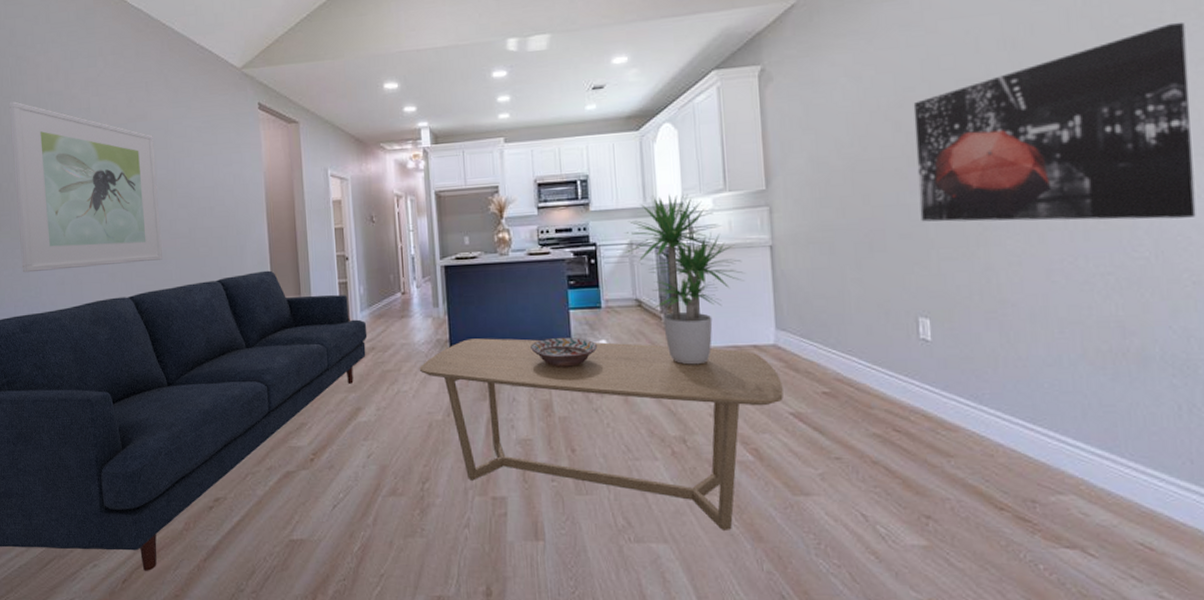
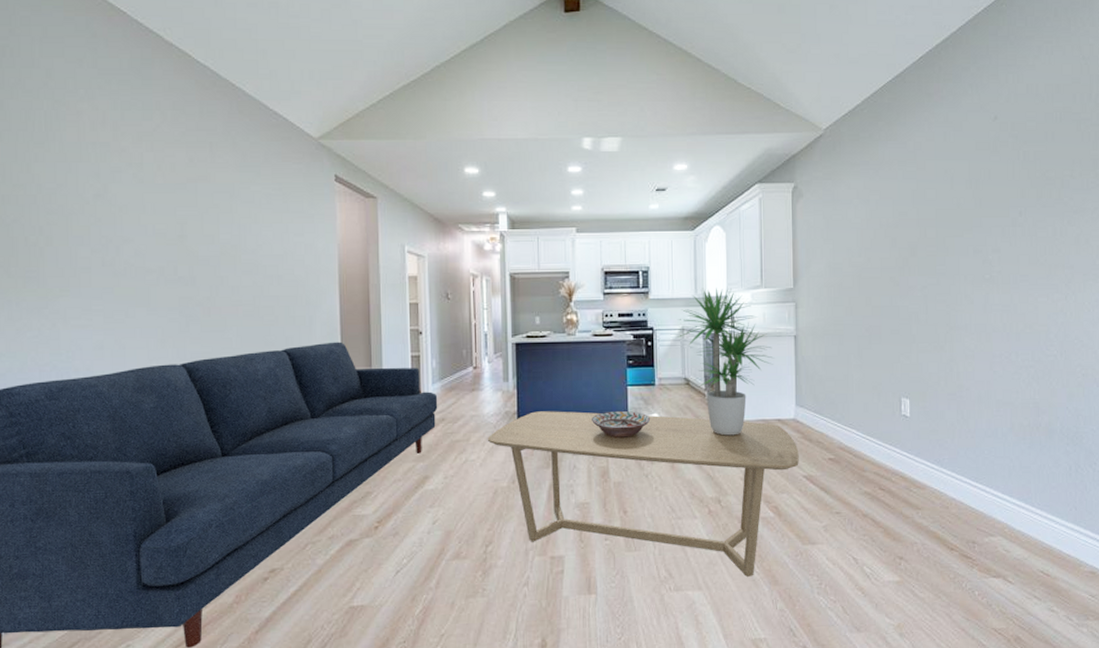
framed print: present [9,101,162,273] -> none [42,148,222,335]
wall art: present [913,21,1196,222] -> none [905,179,1087,327]

